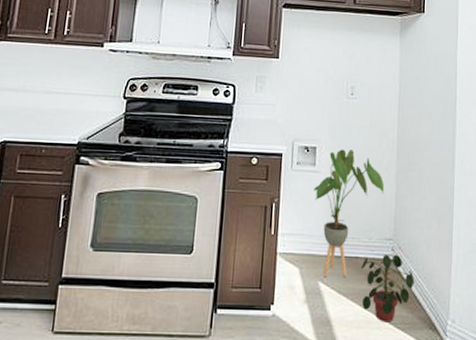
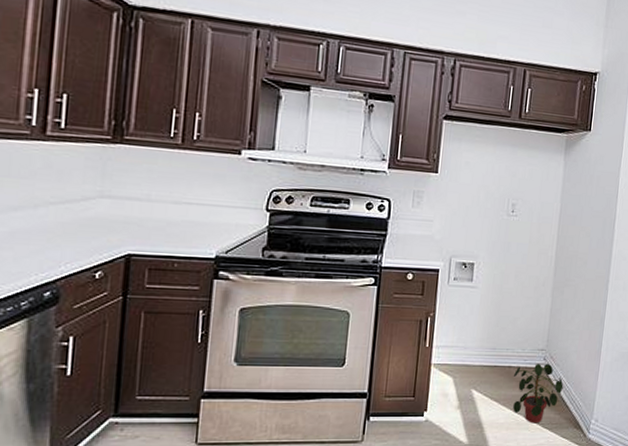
house plant: present [314,149,385,278] -> none [470,265,540,385]

